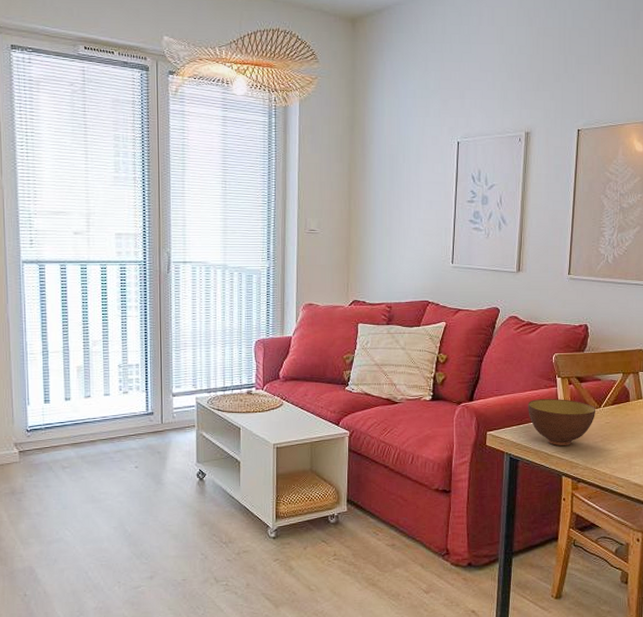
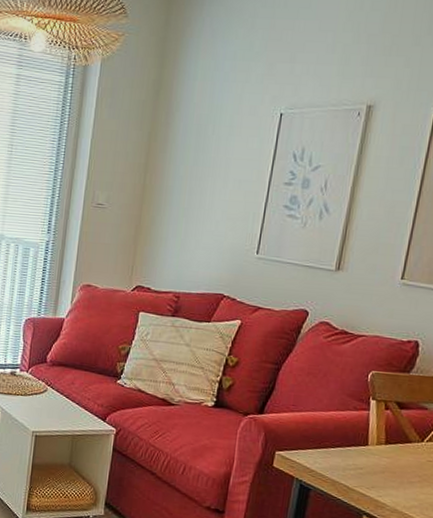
bowl: present [528,398,595,446] -> none [329,421,416,481]

